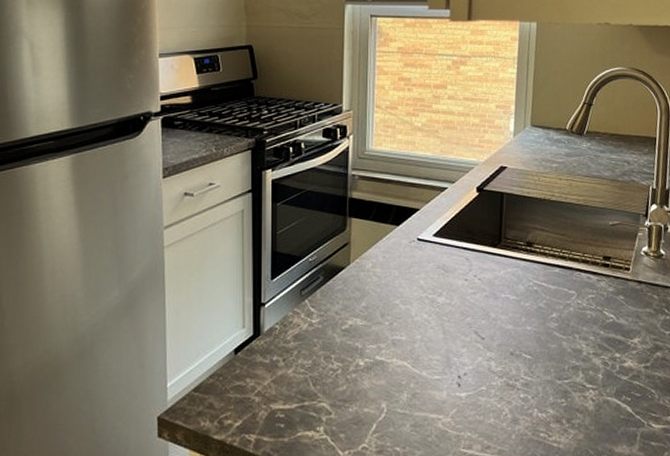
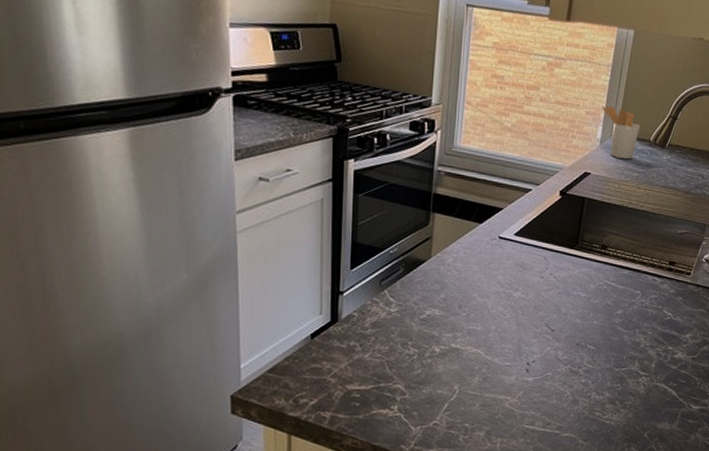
utensil holder: none [512,98,555,151] -> present [602,106,641,160]

